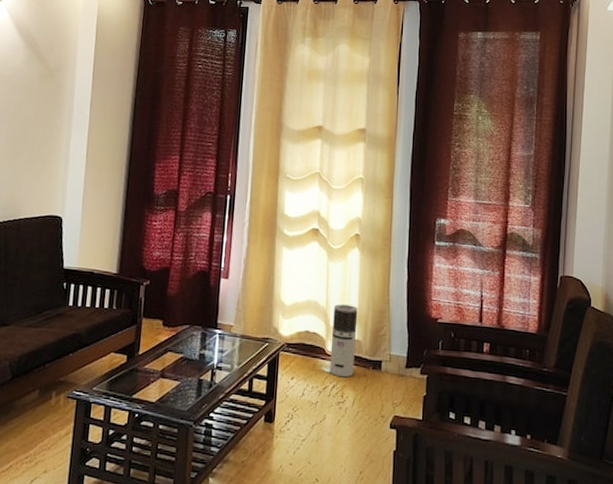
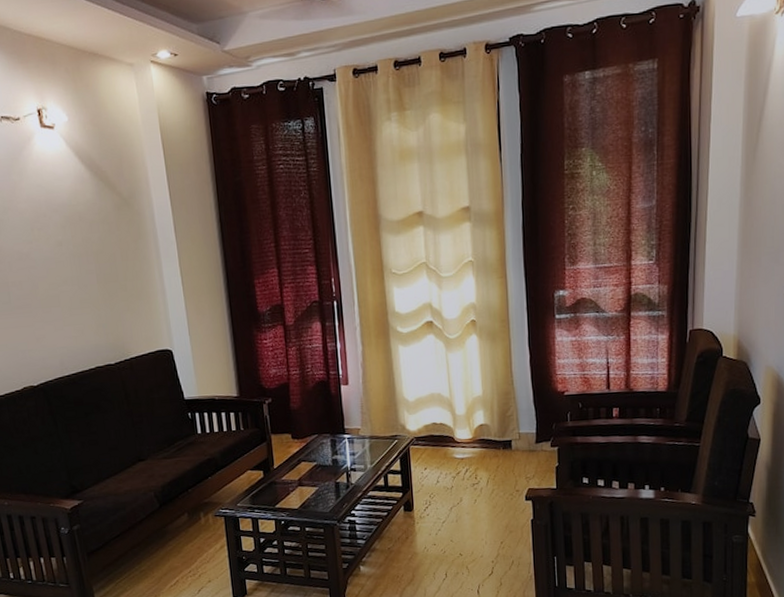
air purifier: present [329,304,358,378] -> none [458,391,485,461]

